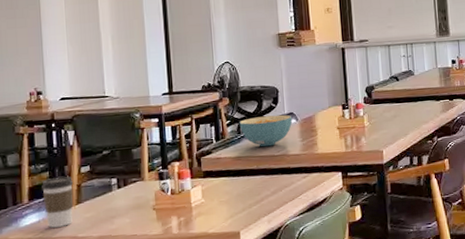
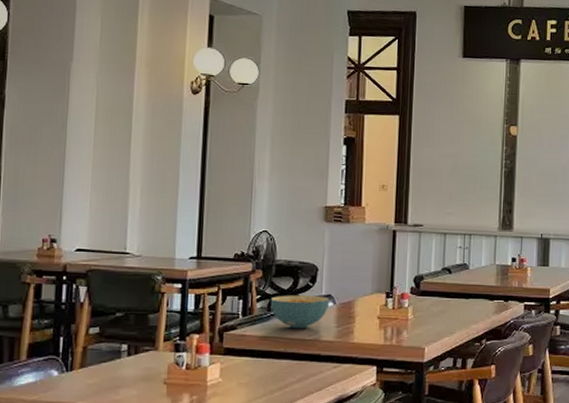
coffee cup: present [42,176,73,228] -> none [43,335,78,391]

